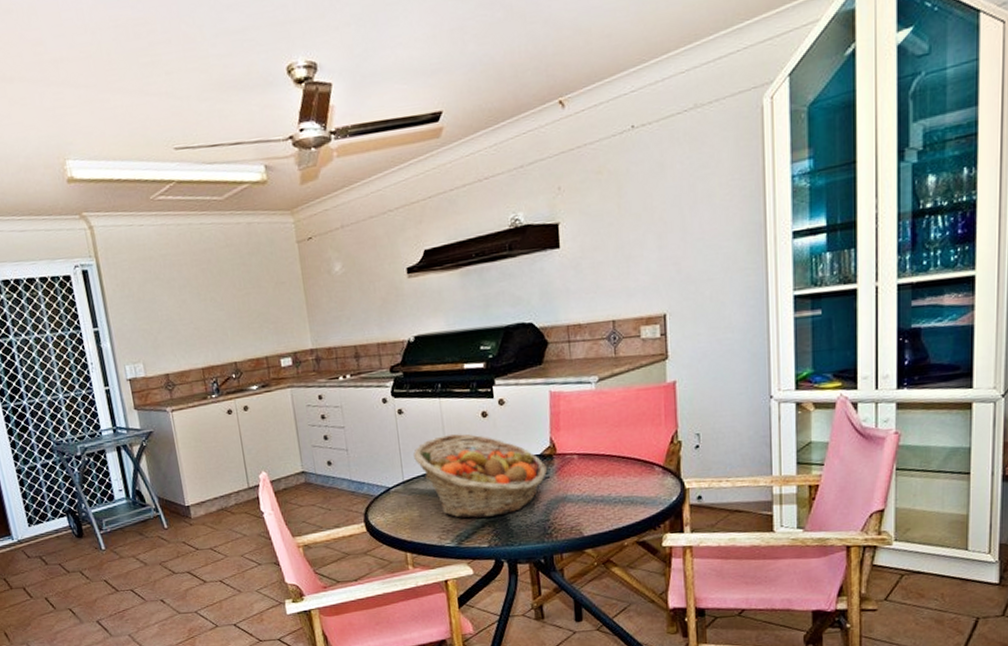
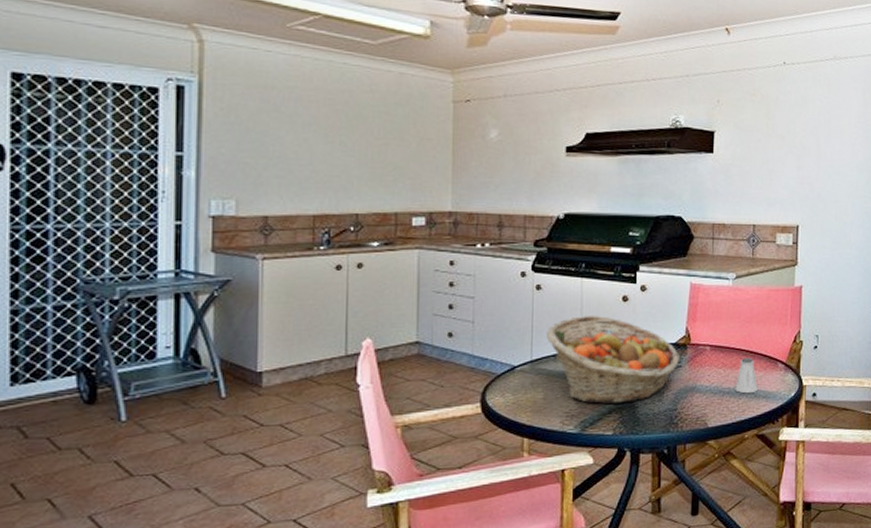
saltshaker: none [609,463,634,501] -> present [735,357,758,394]

